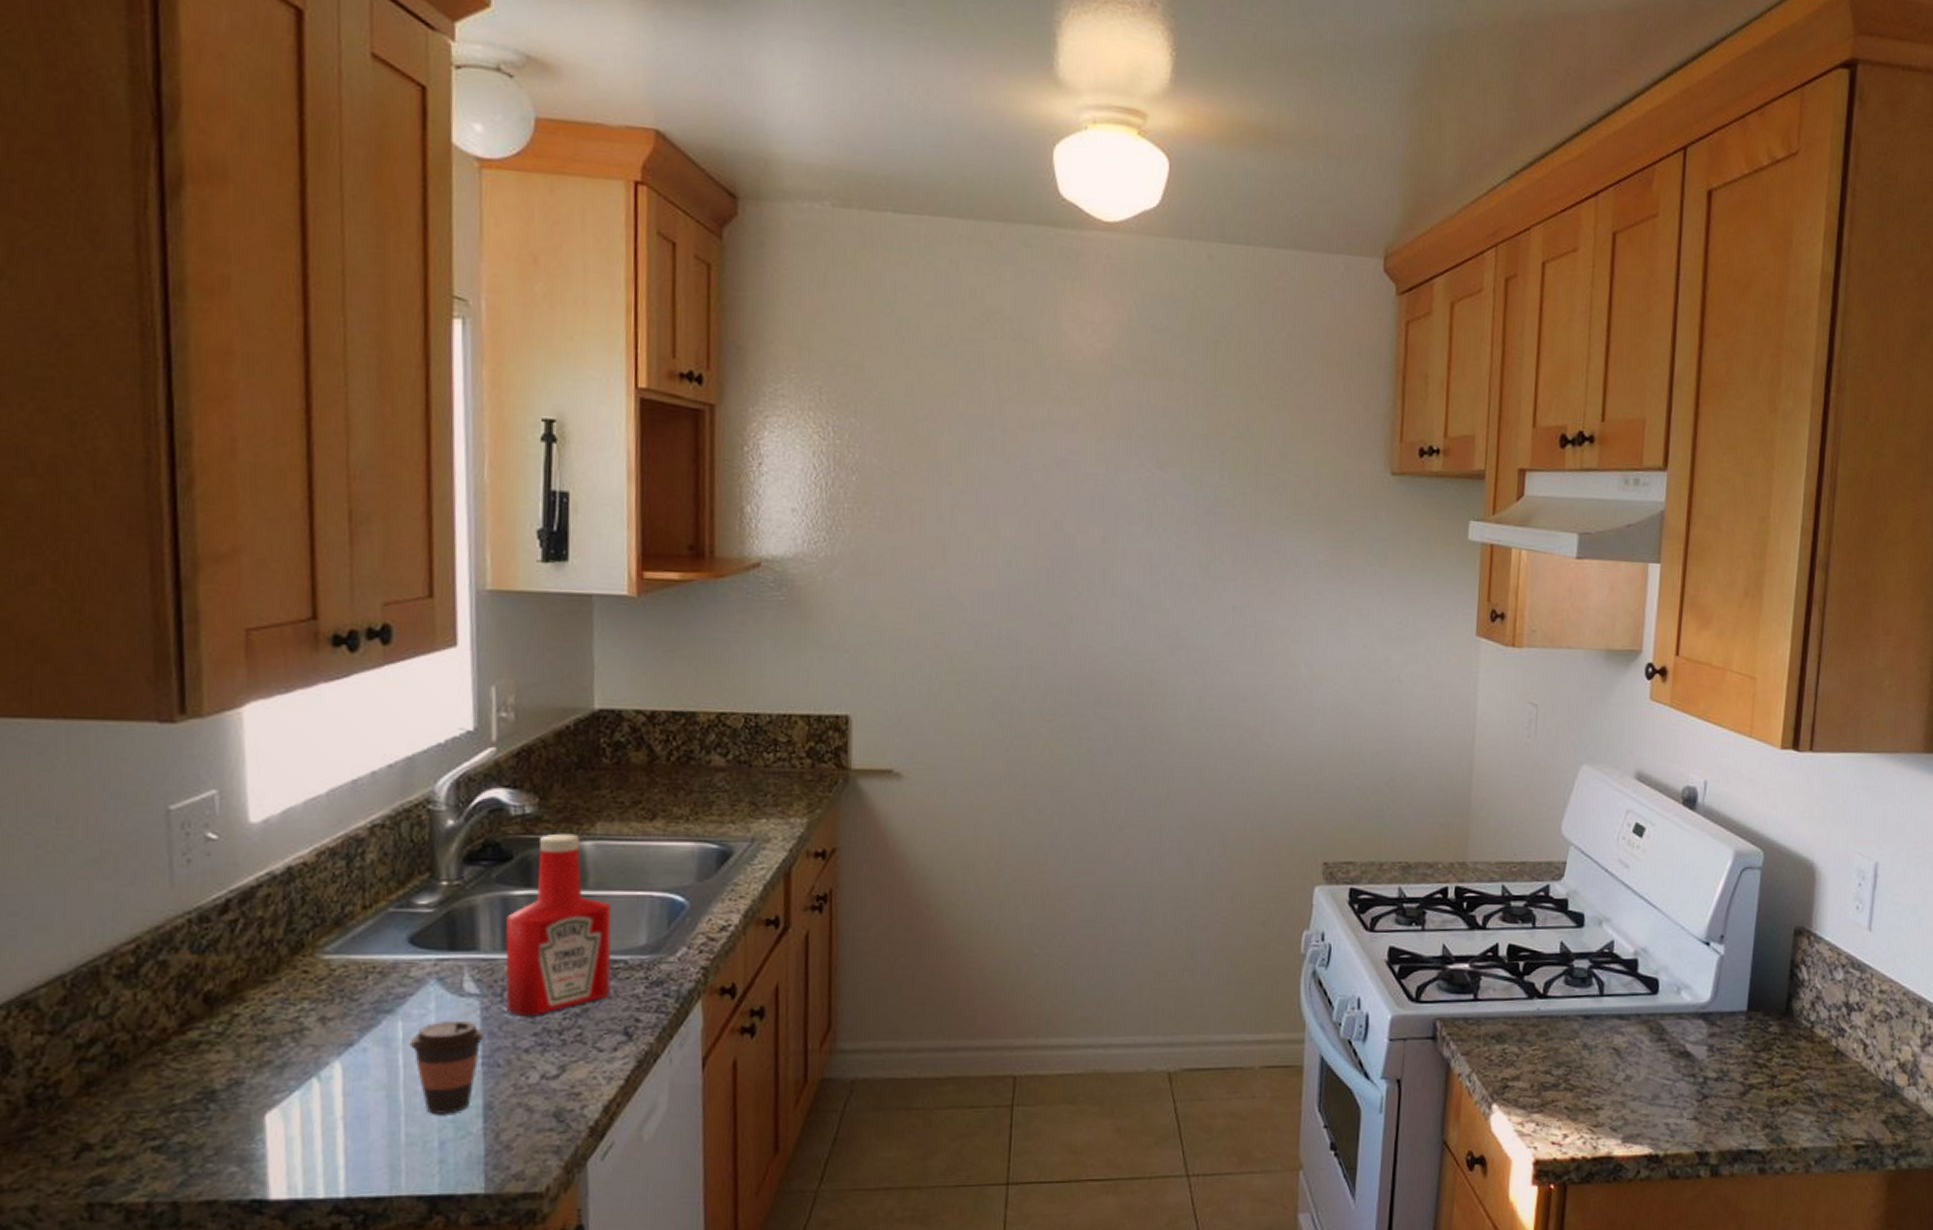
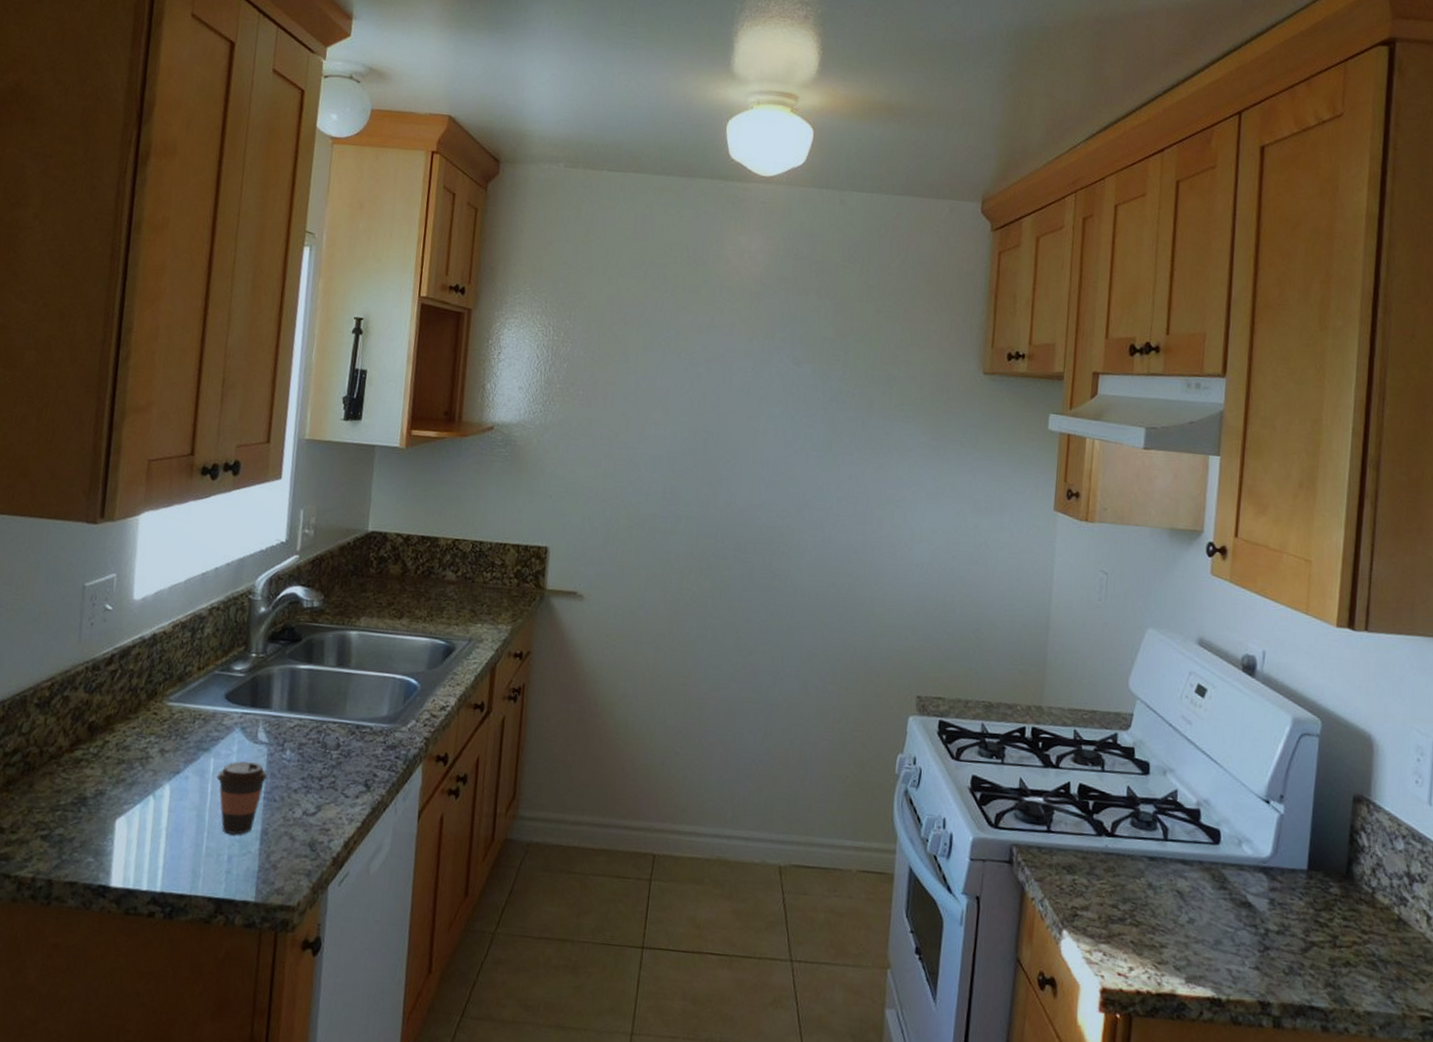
ketchup bottle: present [505,833,613,1015] -> none [285,623,365,764]

